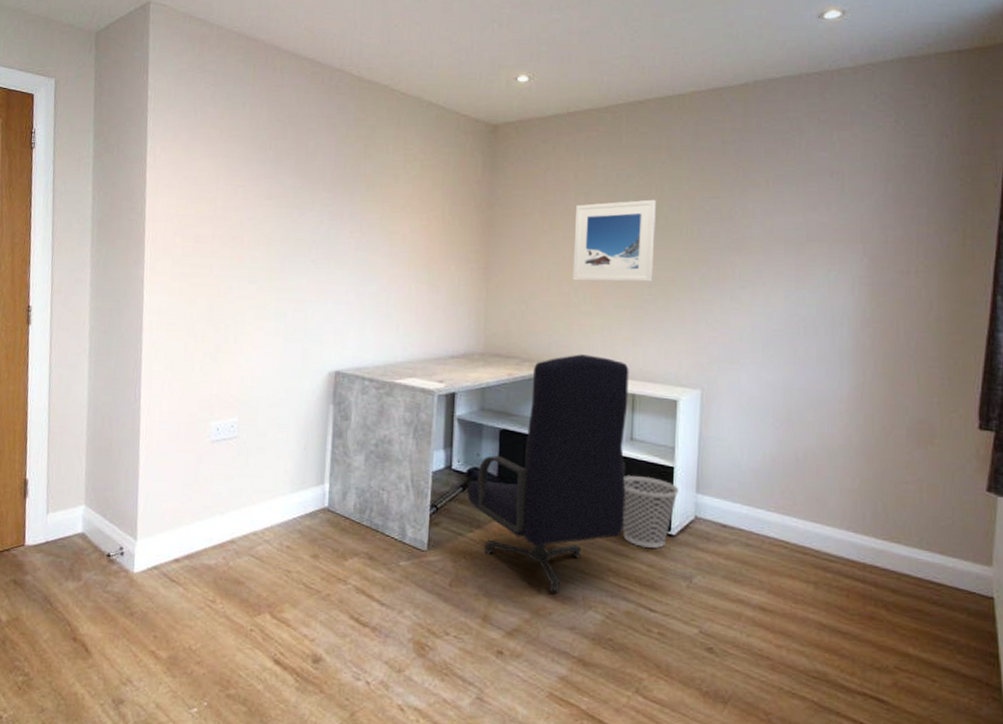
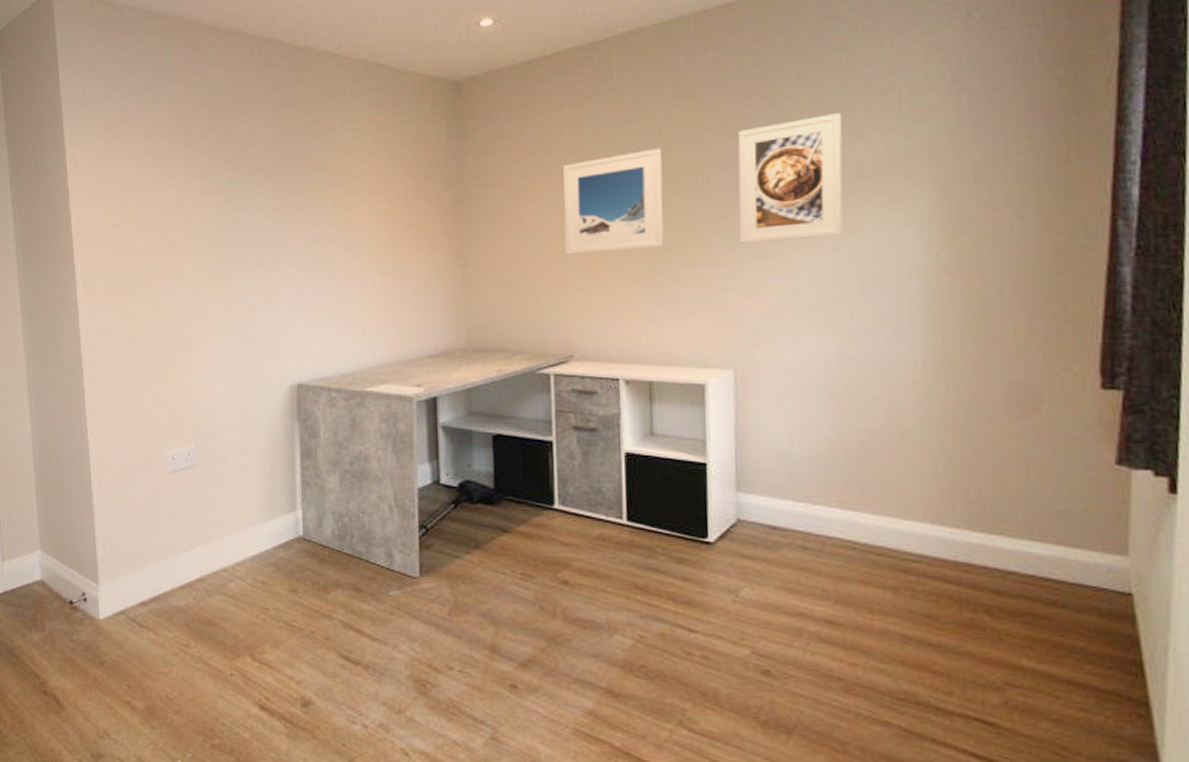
office chair: present [467,354,629,592] -> none [460,340,651,616]
wastebasket: present [622,474,679,548] -> none [645,476,715,559]
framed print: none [713,187,798,287] -> present [737,113,843,243]

